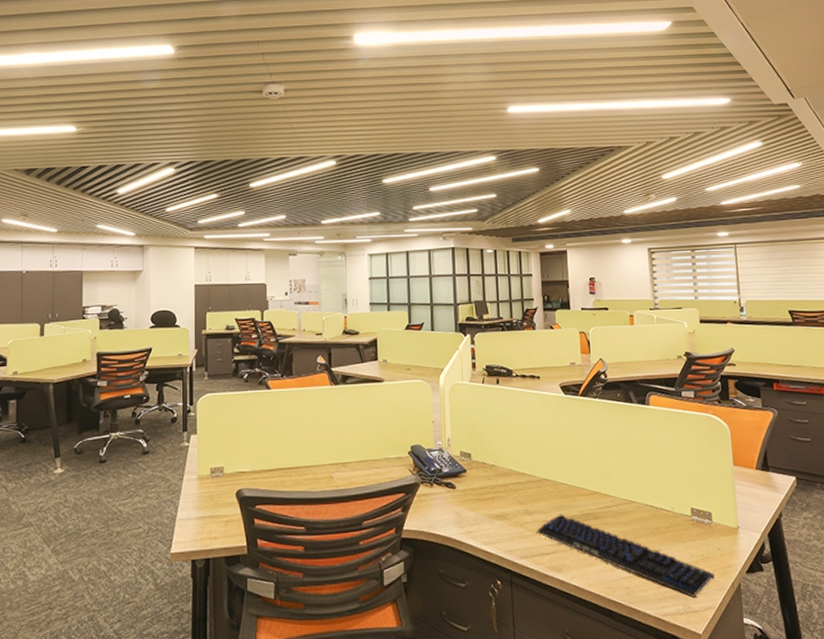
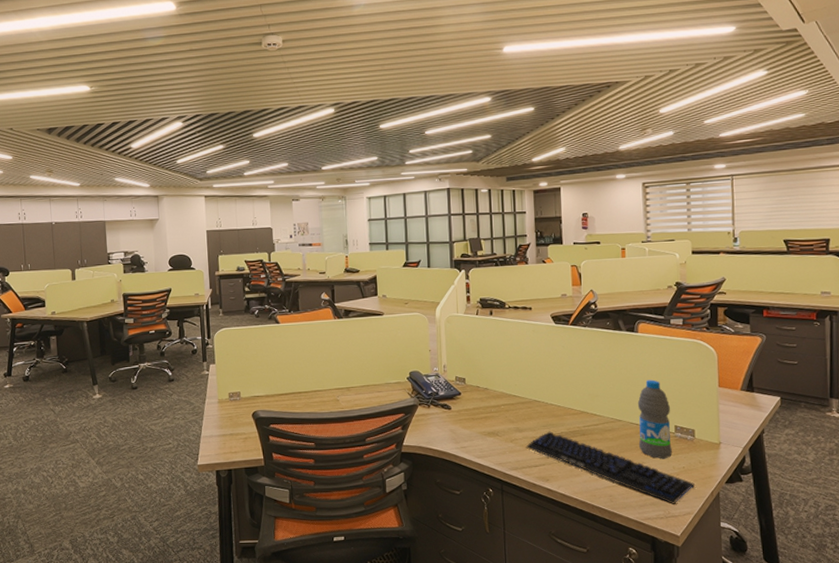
water bottle: none [651,457,690,546] -> present [637,380,672,459]

